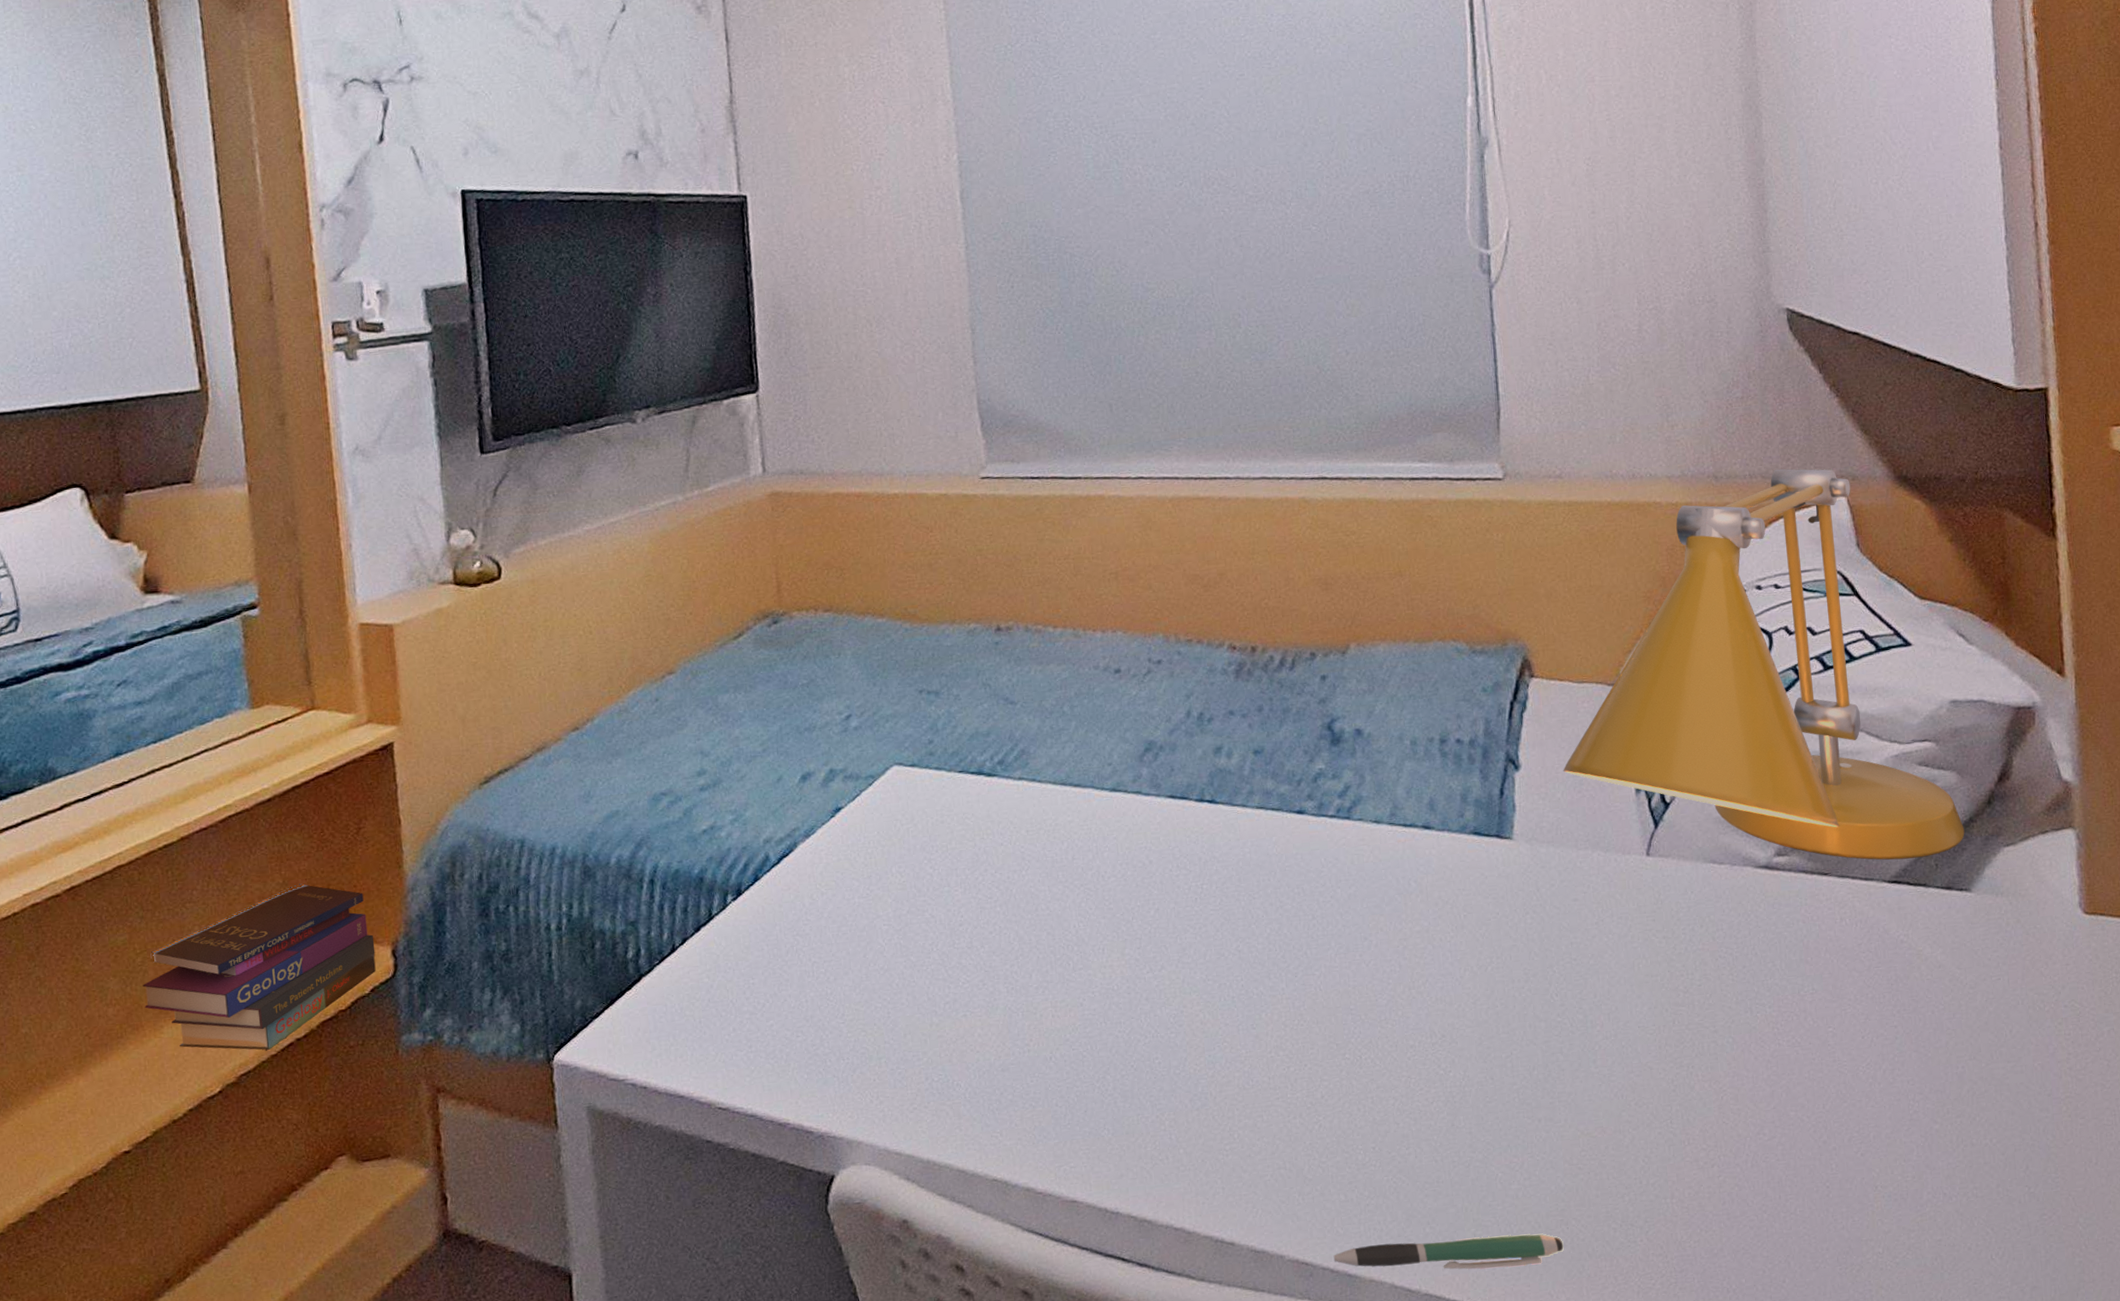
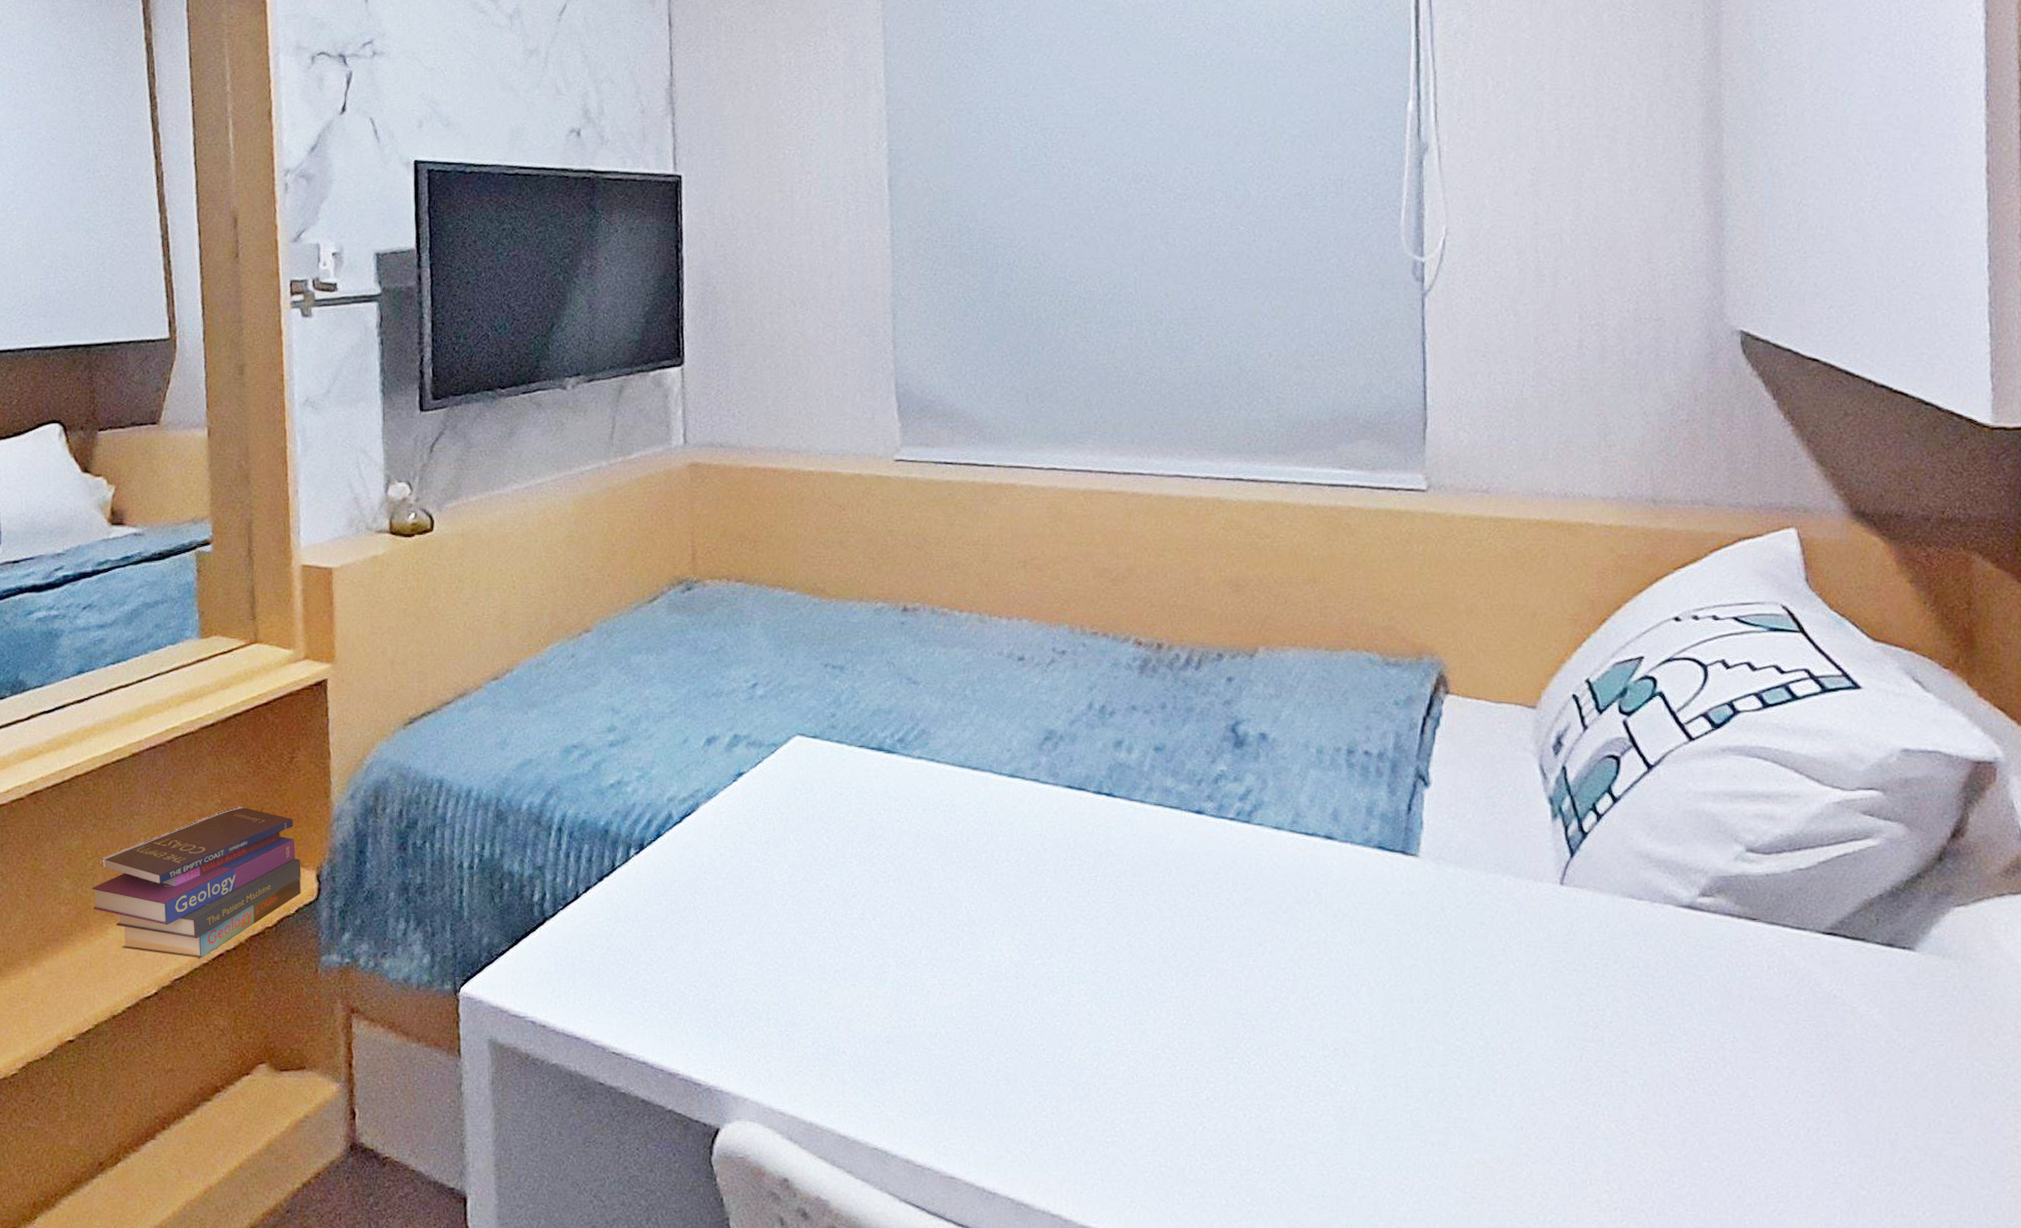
table lamp: present [1563,468,1965,861] -> none [1475,496,1911,911]

